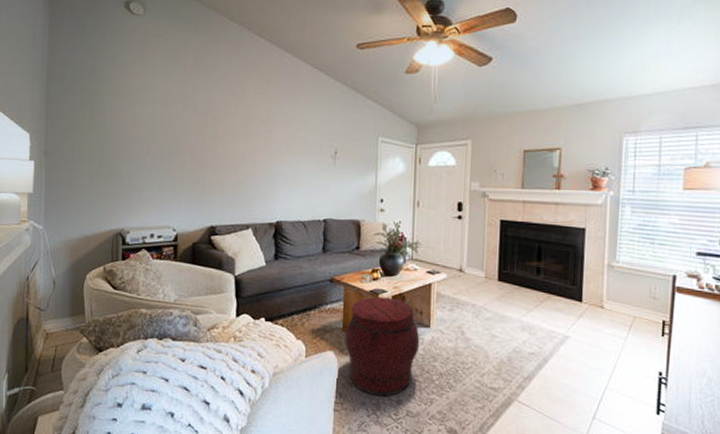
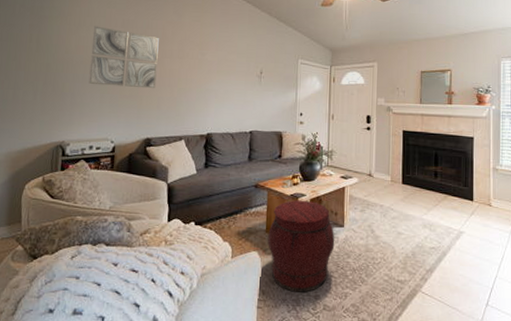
wall art: none [146,100,221,172] -> present [89,26,159,89]

